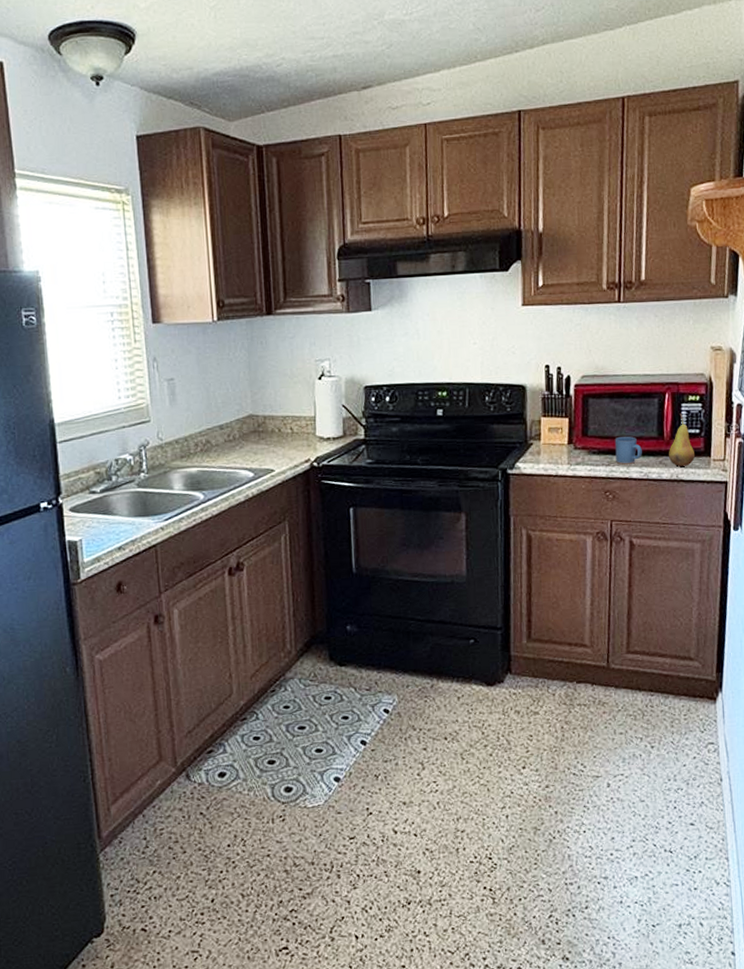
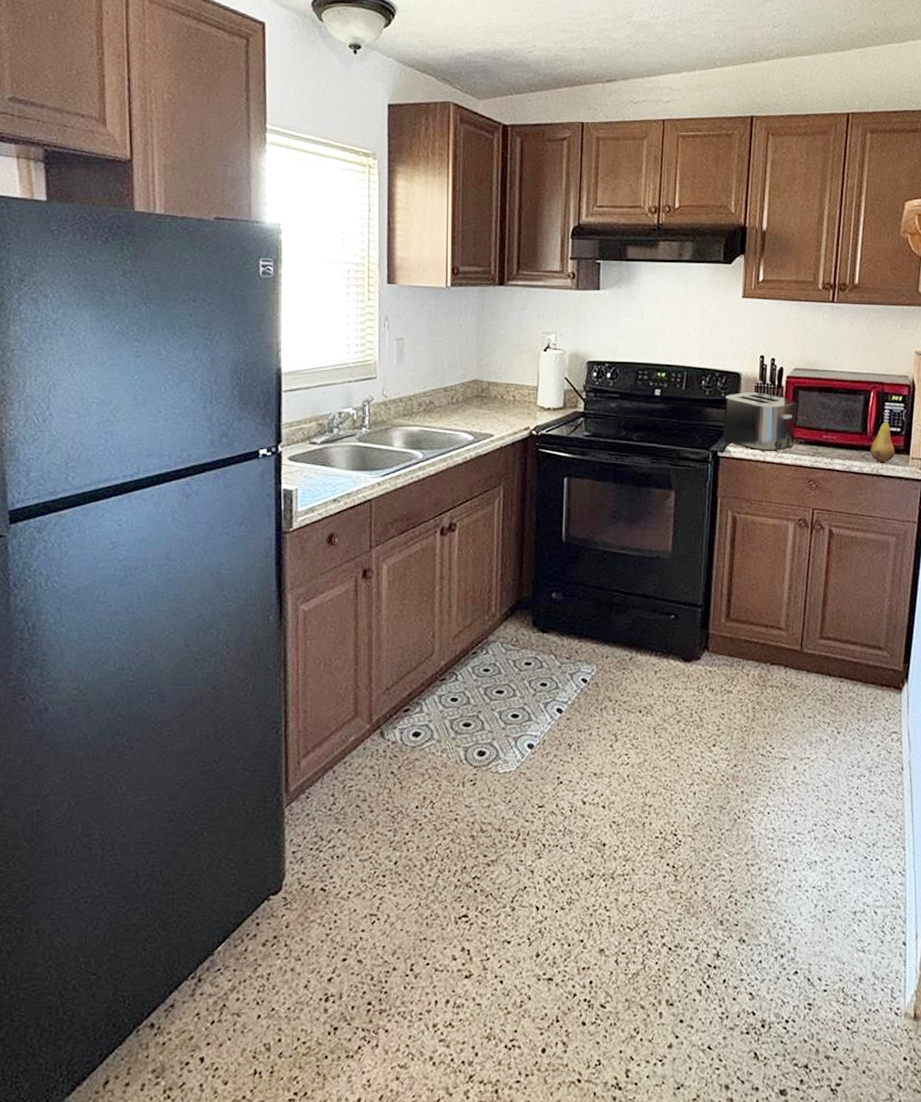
toaster: none [510,404,588,467] -> present [723,392,797,453]
mug: present [614,436,642,465] -> none [821,429,846,456]

